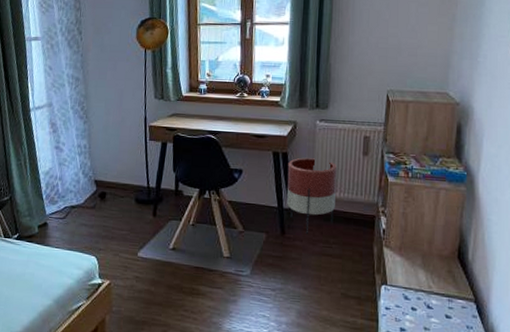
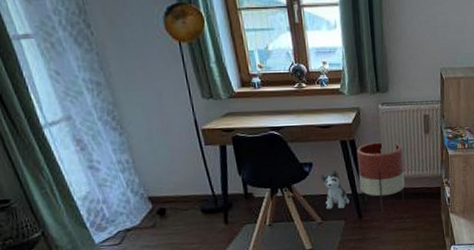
plush toy: none [248,179,274,221] -> present [320,169,350,210]

